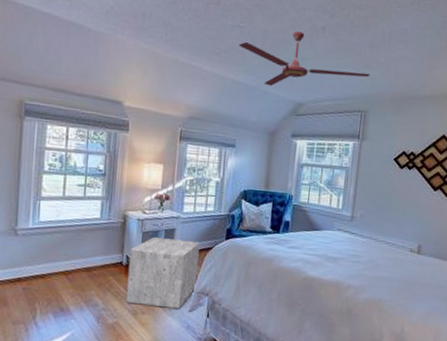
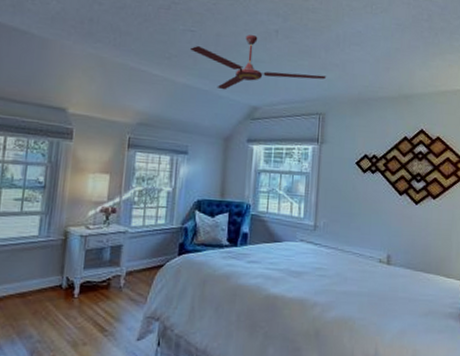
stool: present [125,237,200,309] -> none [64,255,149,337]

